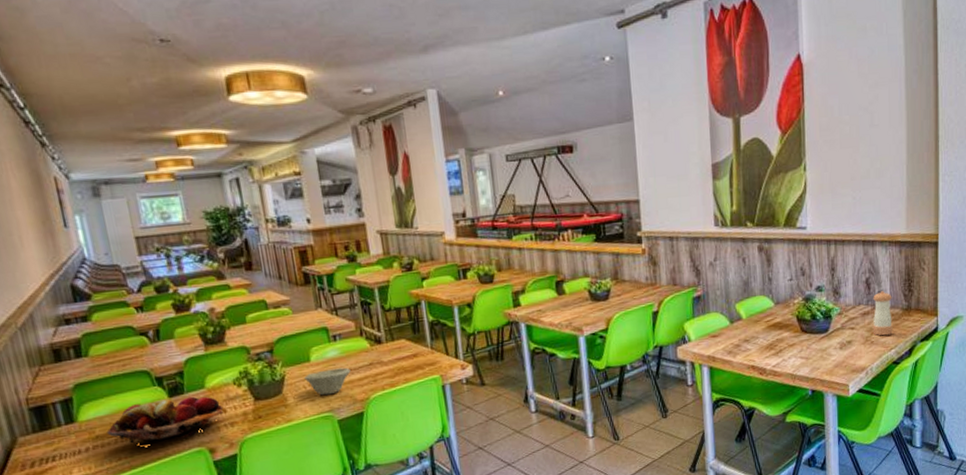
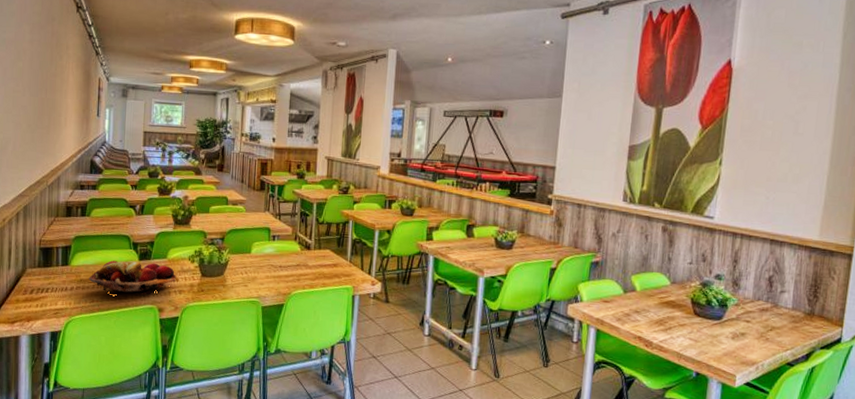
bowl: present [304,367,351,396] -> none [243,262,281,284]
pepper shaker: present [872,291,893,336] -> none [769,291,795,336]

